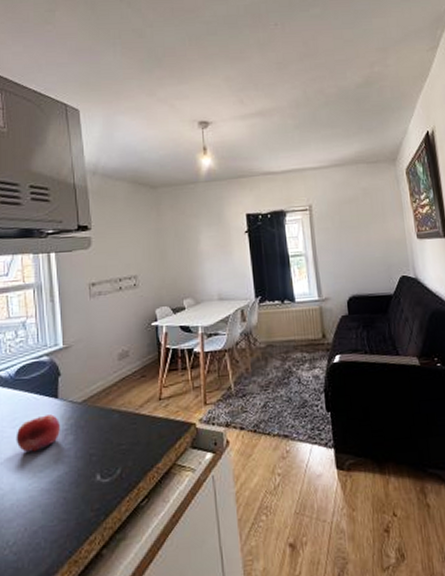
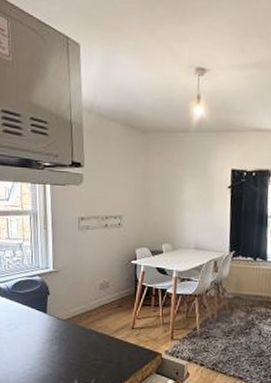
fruit: present [16,414,60,452] -> none [11,325,47,353]

